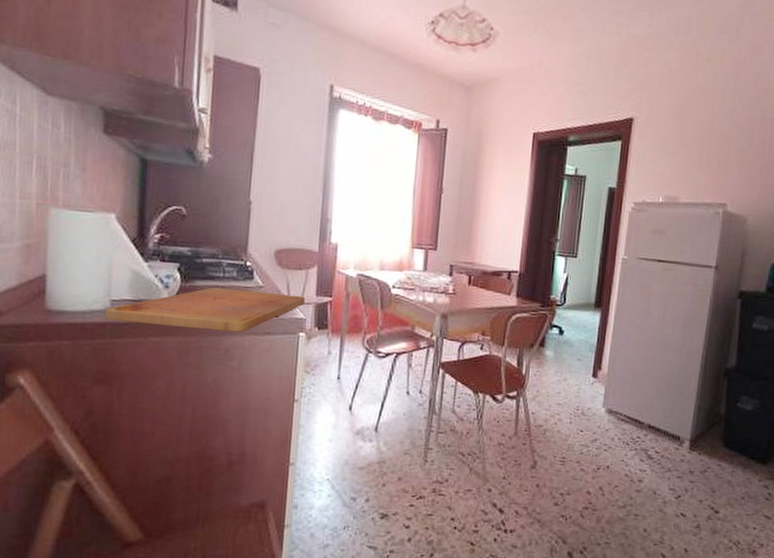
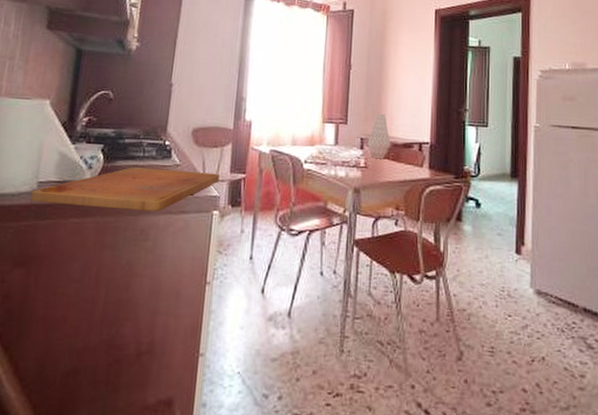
vase: none [457,240,480,286] -> present [367,113,390,159]

